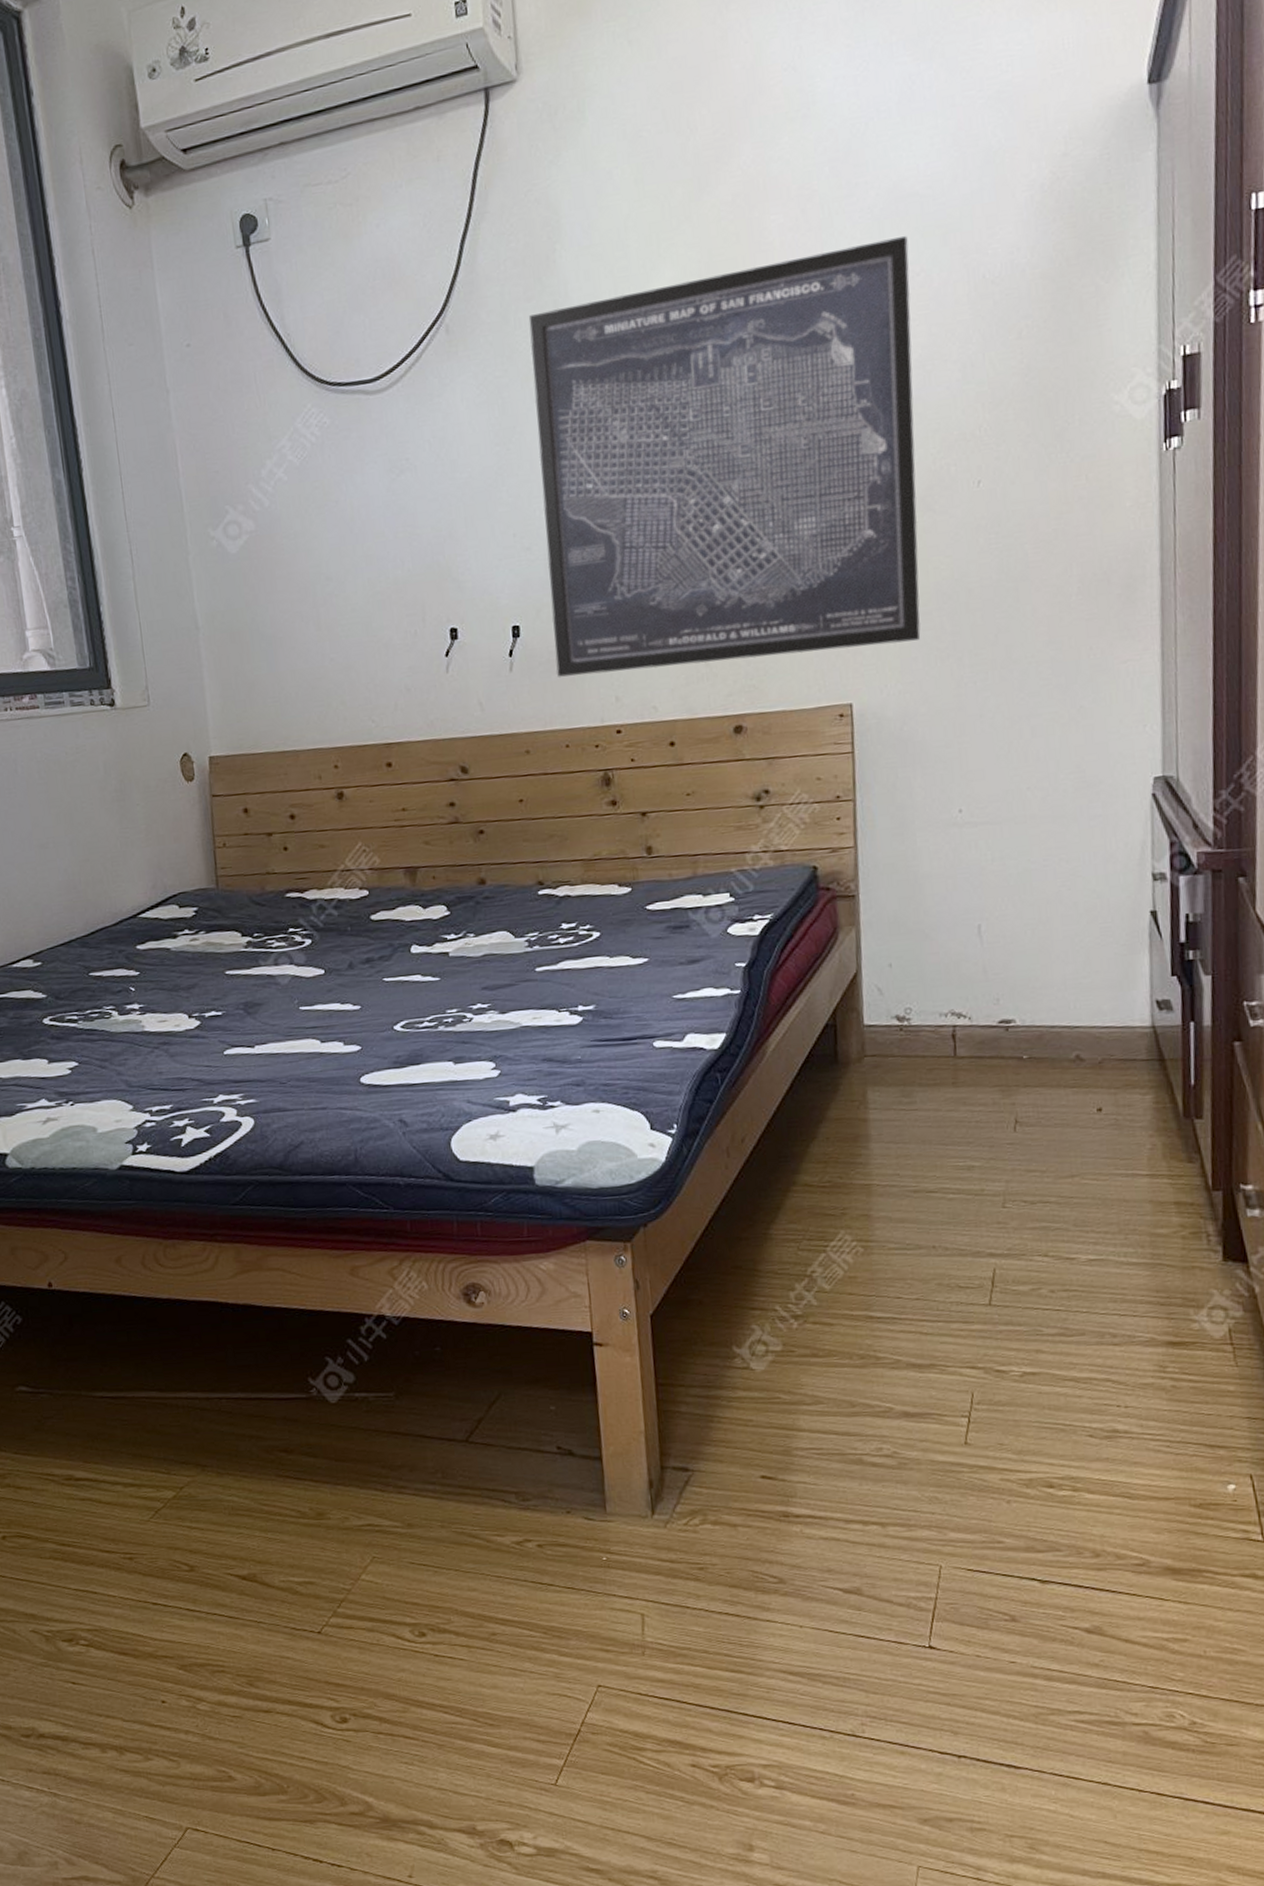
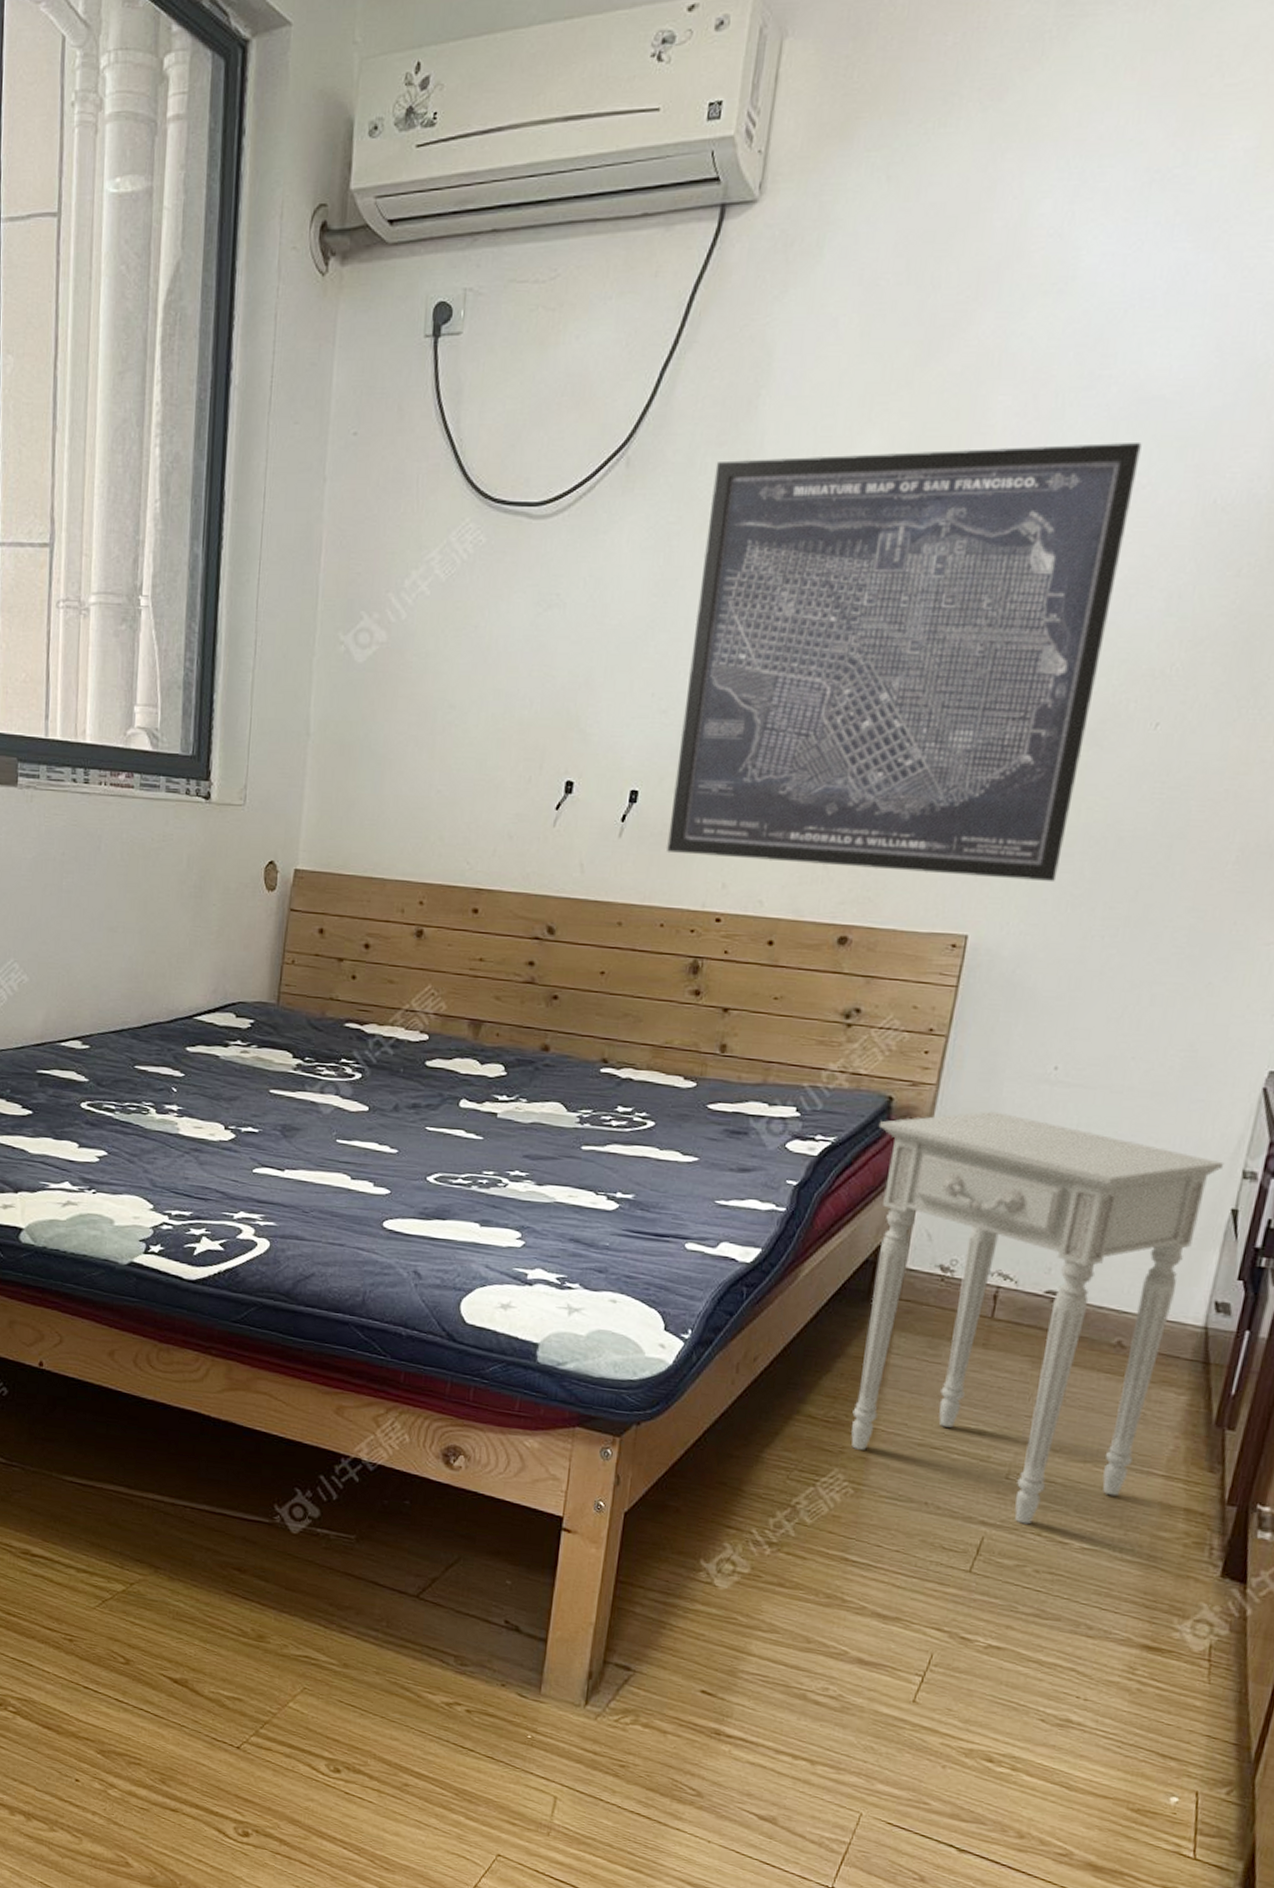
nightstand: none [809,861,1134,1248] -> present [851,1111,1225,1525]

